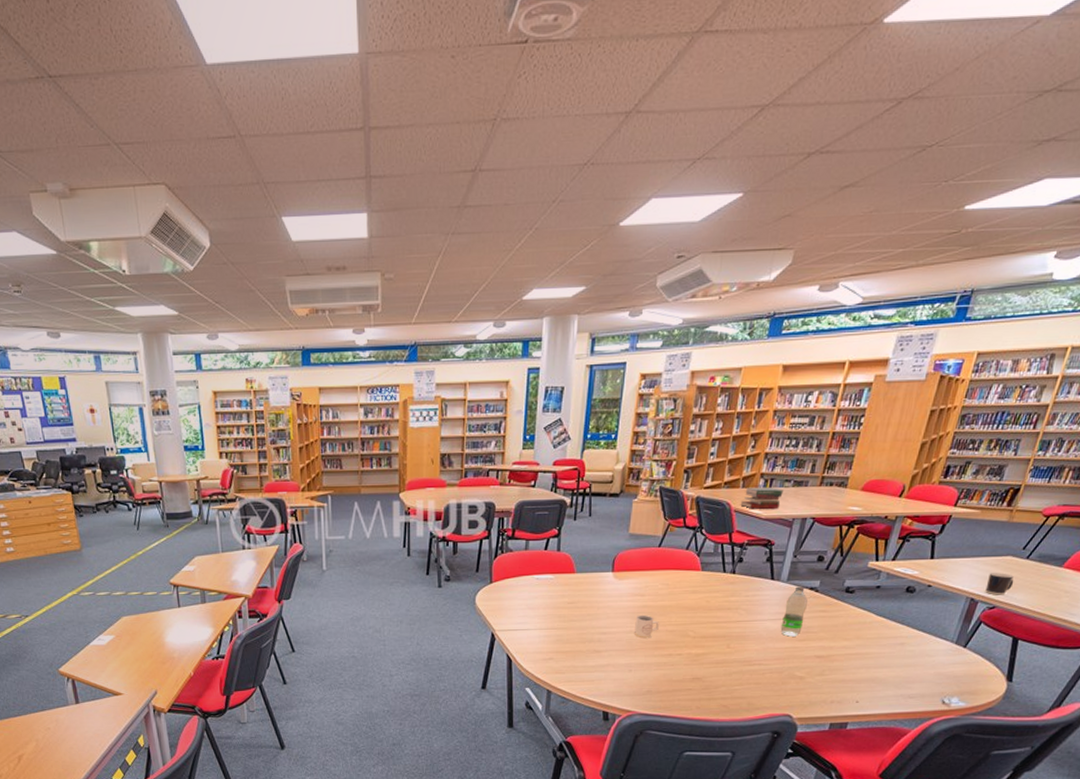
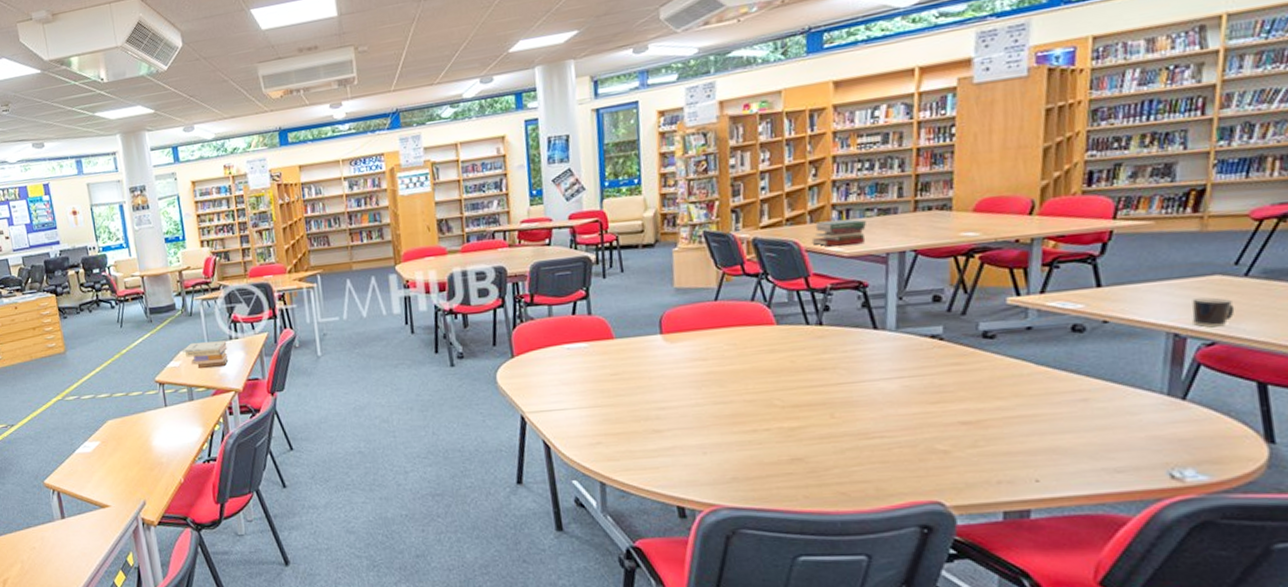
books: none [197,549,240,574] -> present [183,340,228,368]
mug: present [635,614,659,639] -> none [700,383,733,412]
bottle: present [780,586,808,637] -> none [900,334,932,399]

